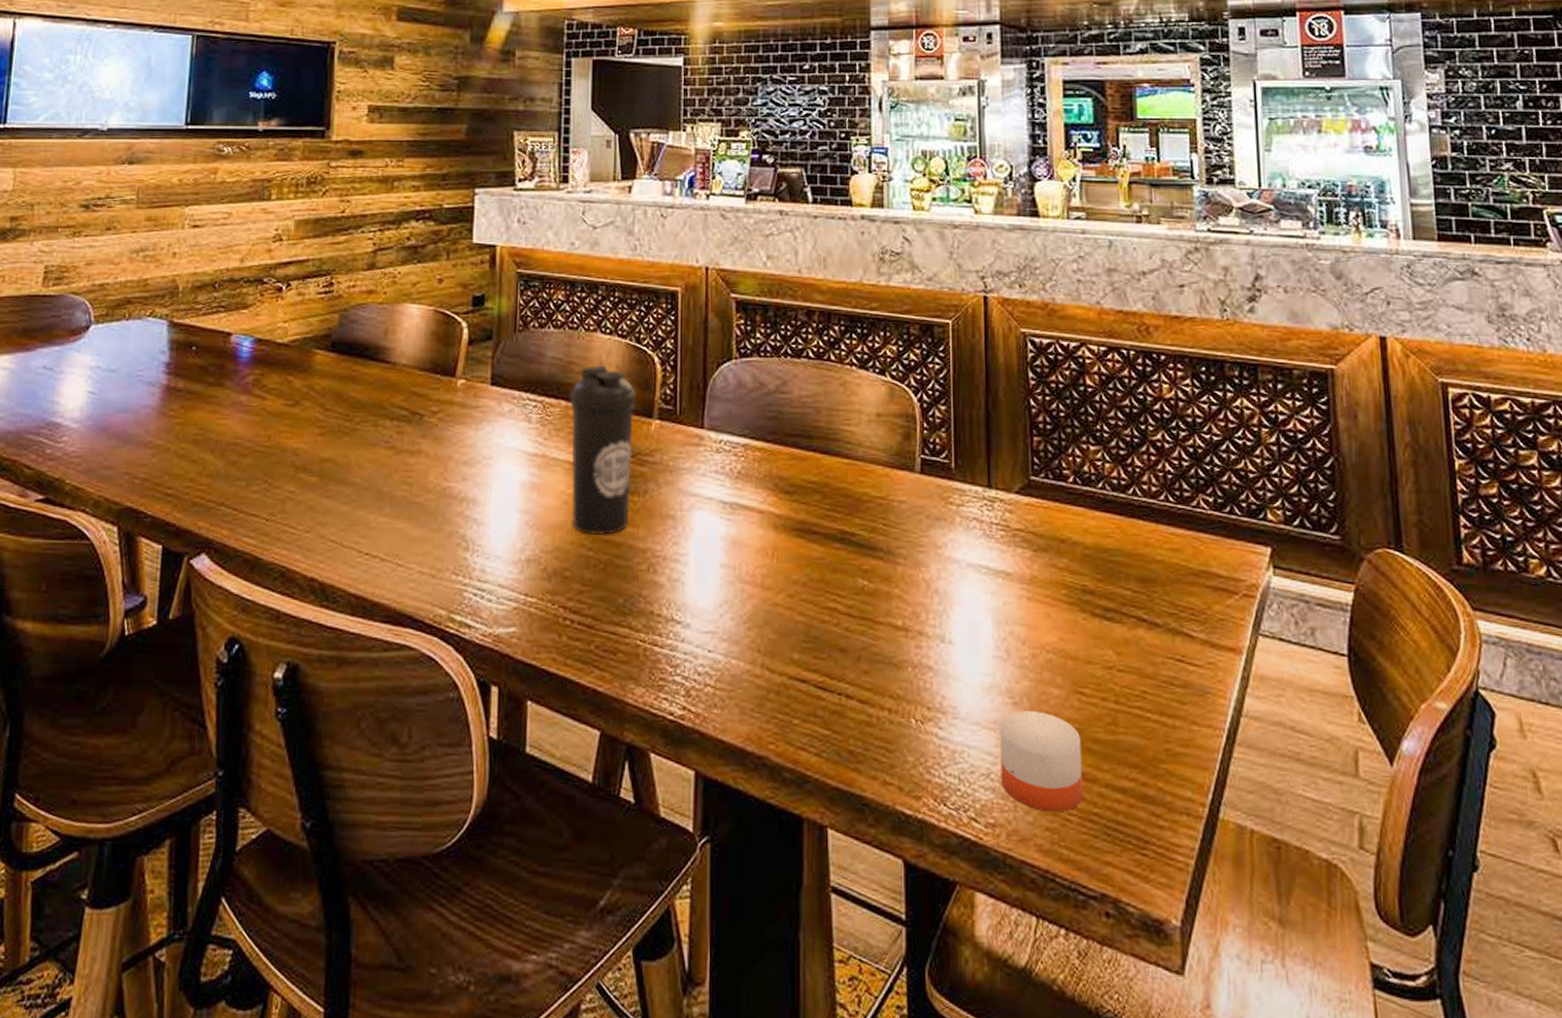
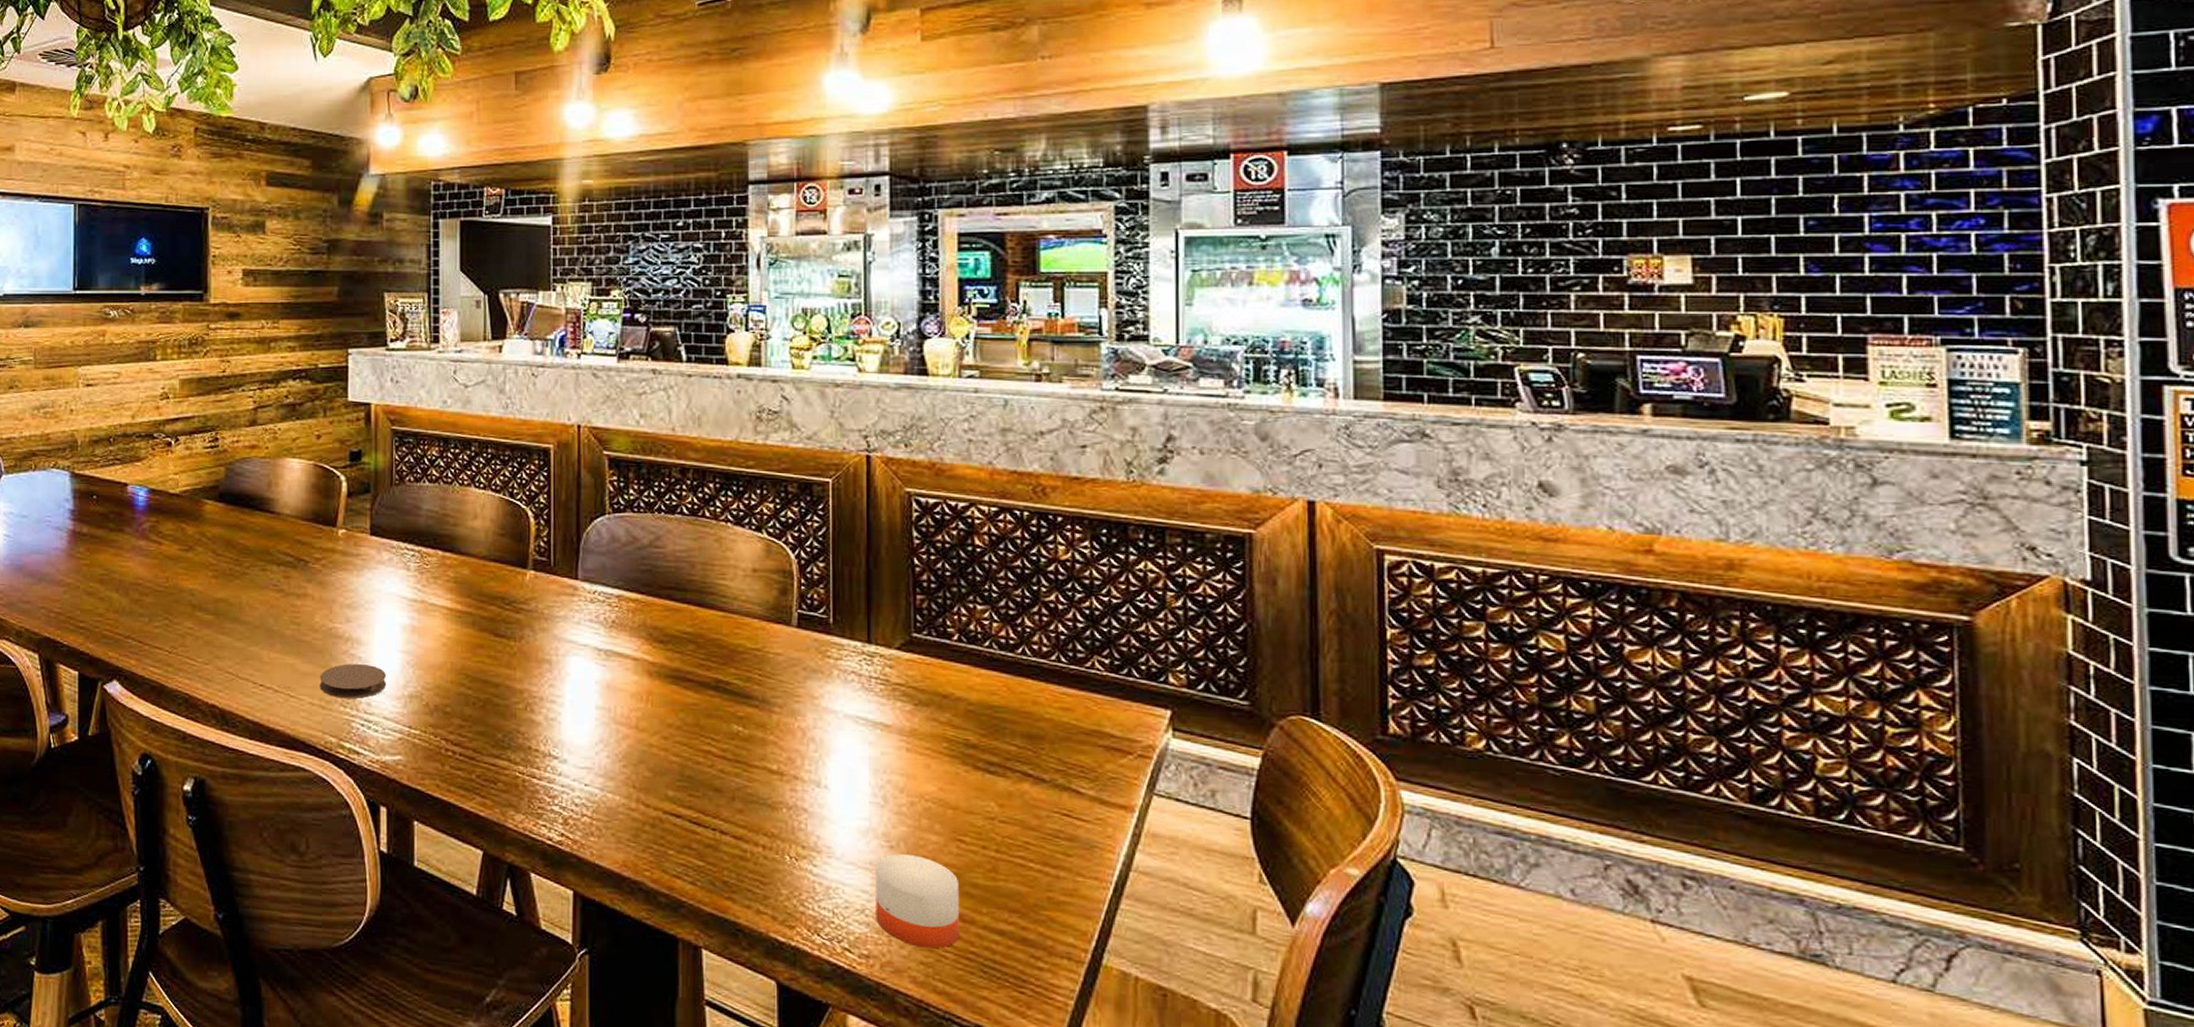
coaster: none [430,526,503,566] -> present [320,664,387,699]
water bottle: present [570,364,636,536] -> none [446,517,511,676]

